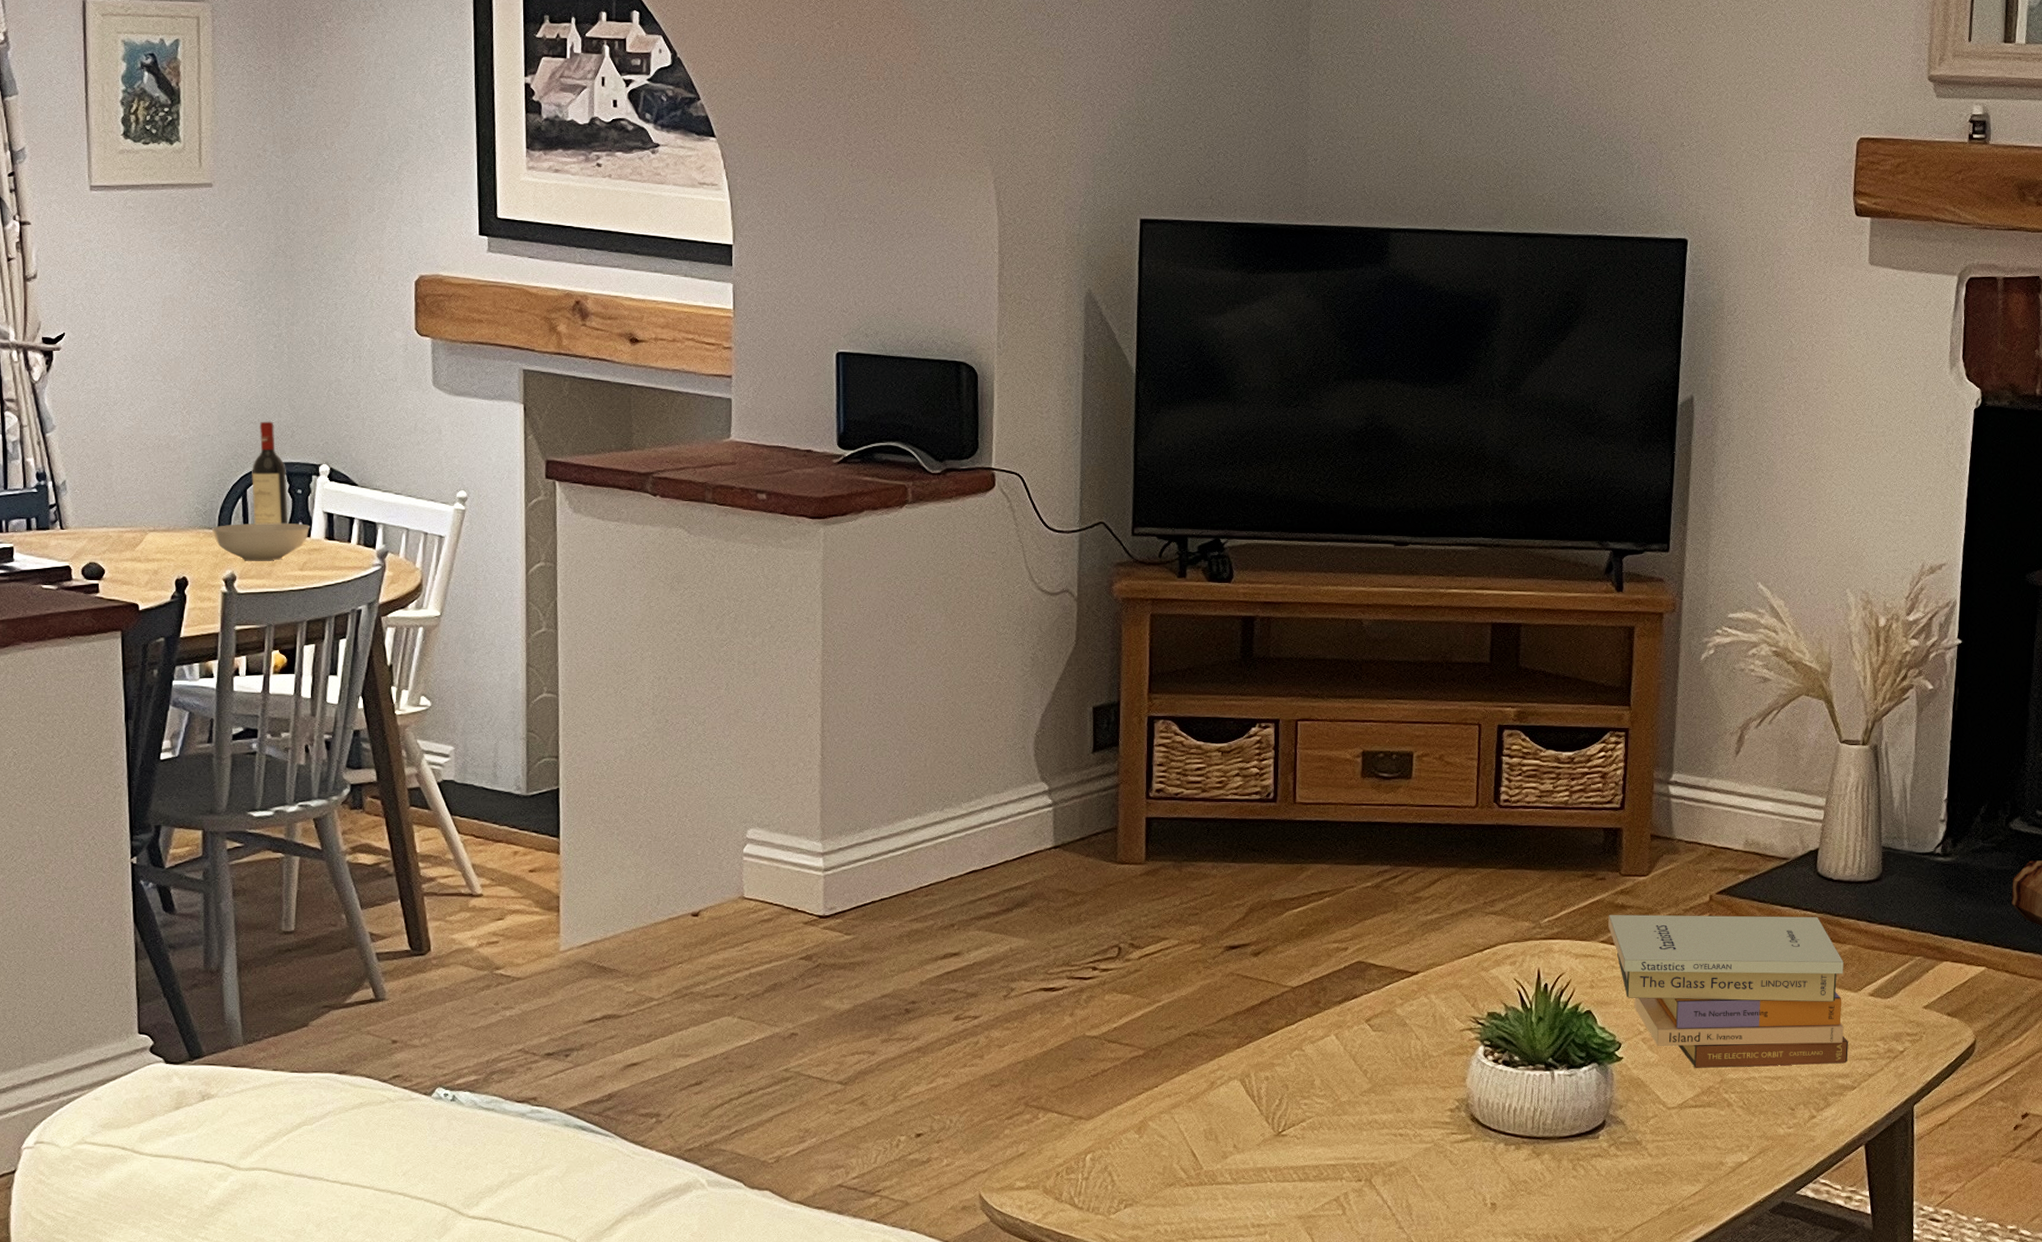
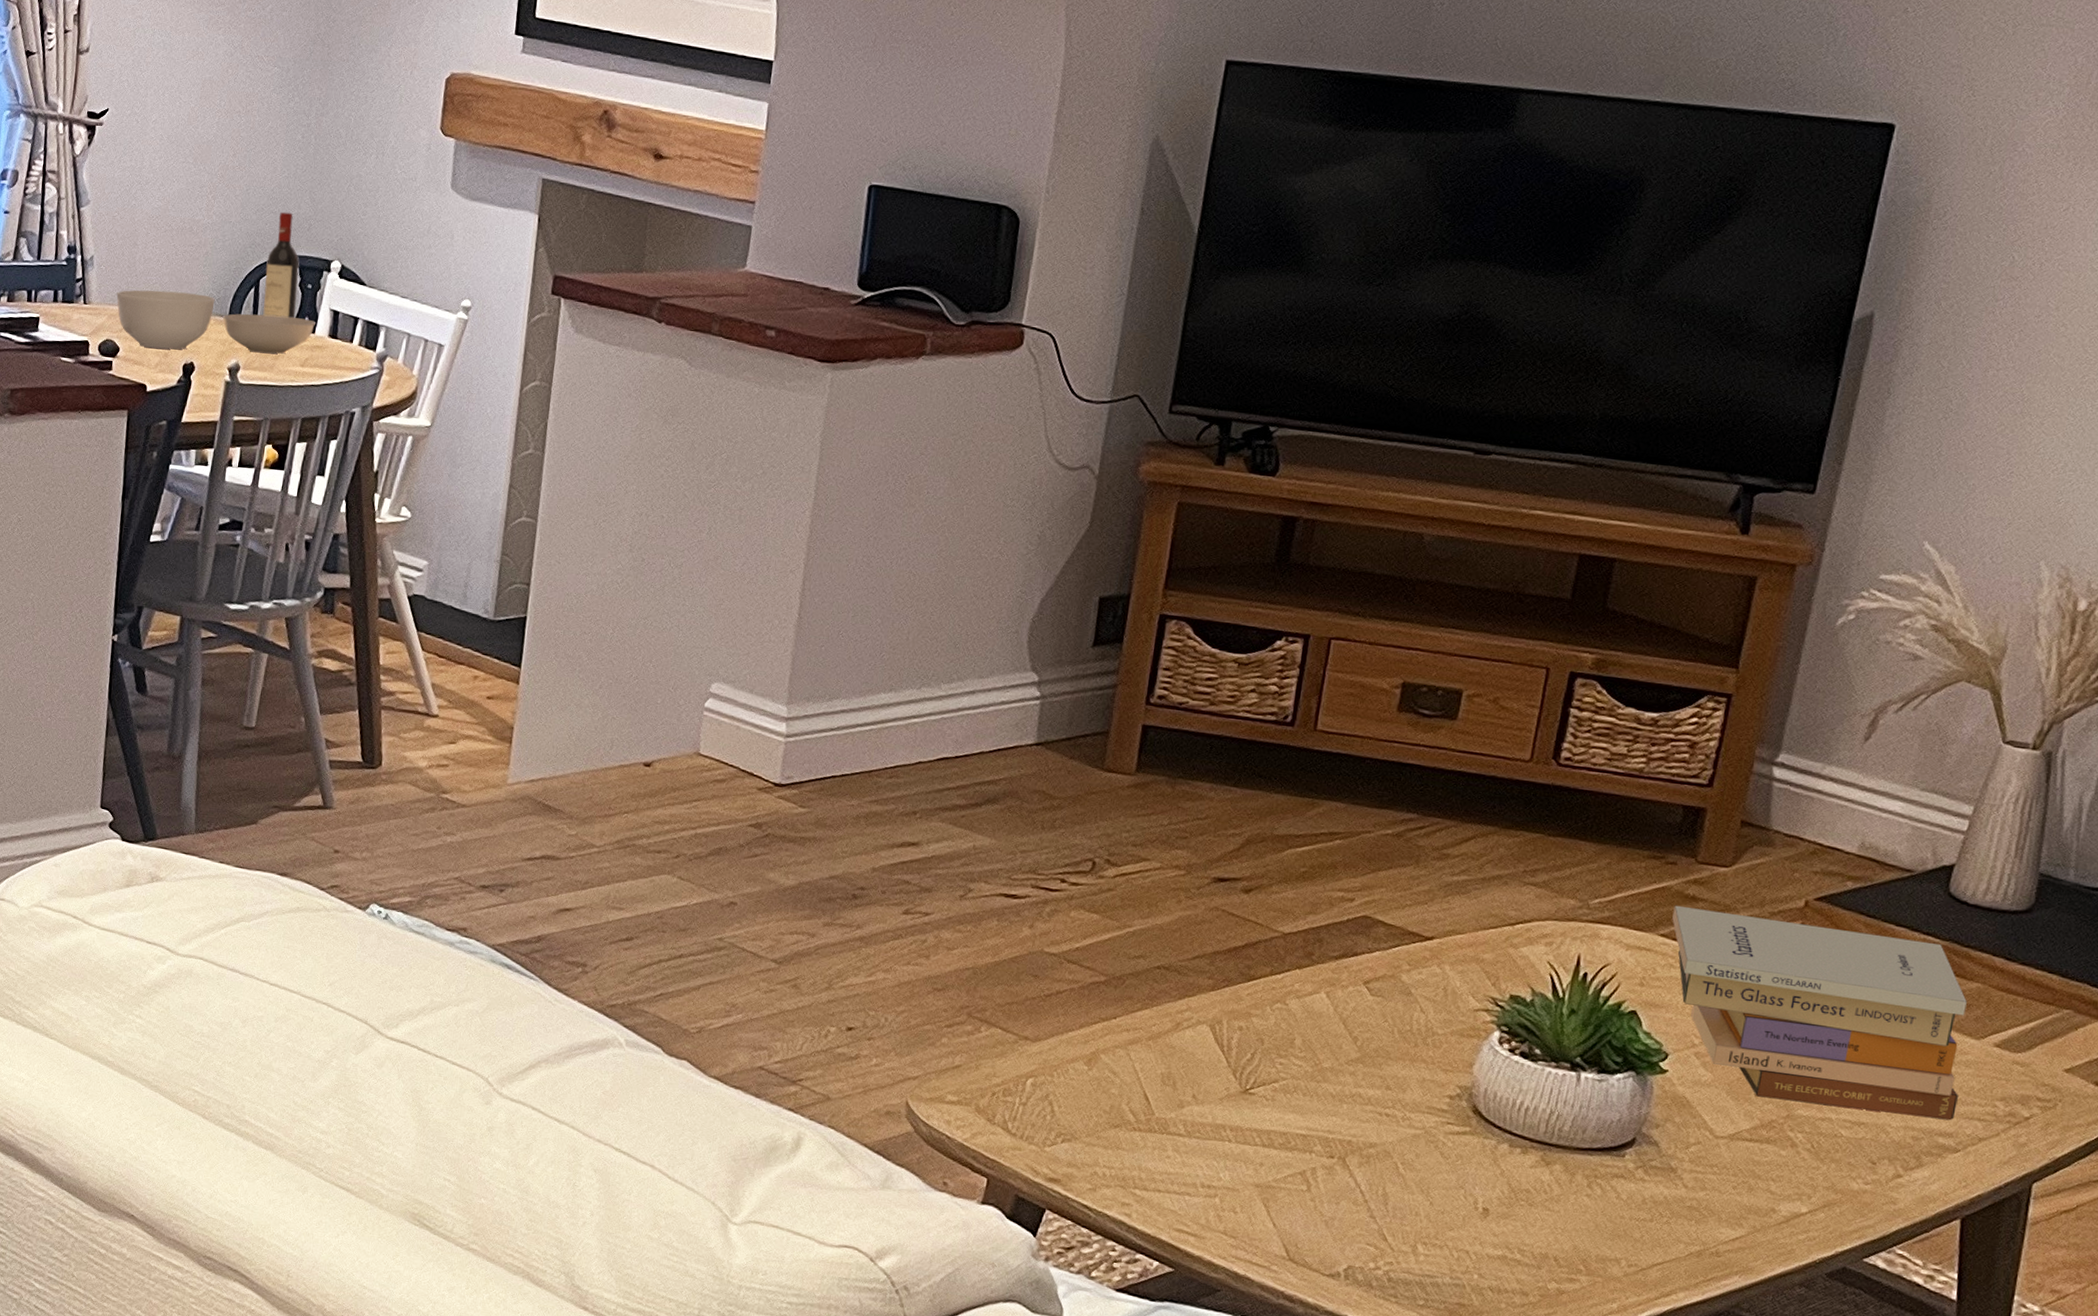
bowl: none [95,509,202,566] -> present [116,289,215,350]

